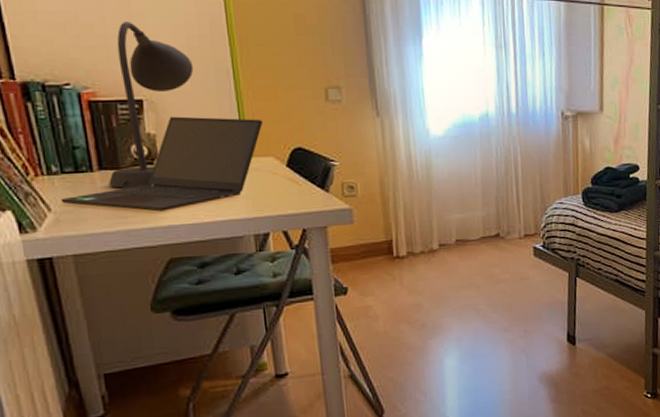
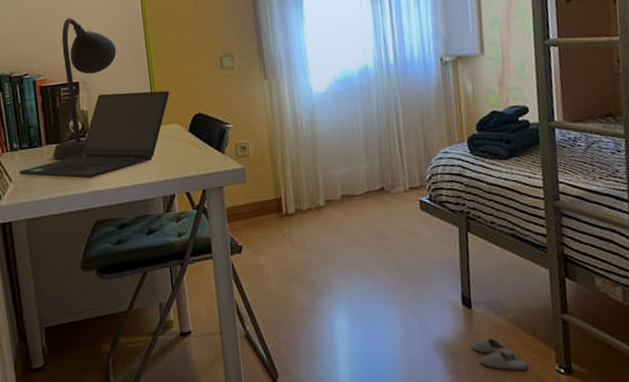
slippers: none [573,370,621,398] -> present [471,338,528,371]

